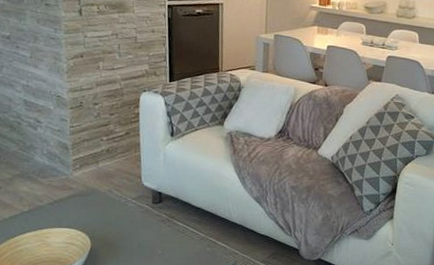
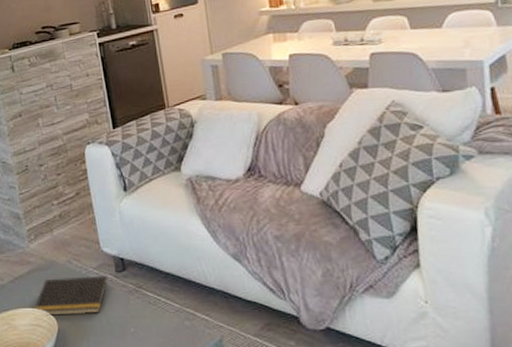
notepad: none [68,204,144,237] -> present [33,275,108,316]

